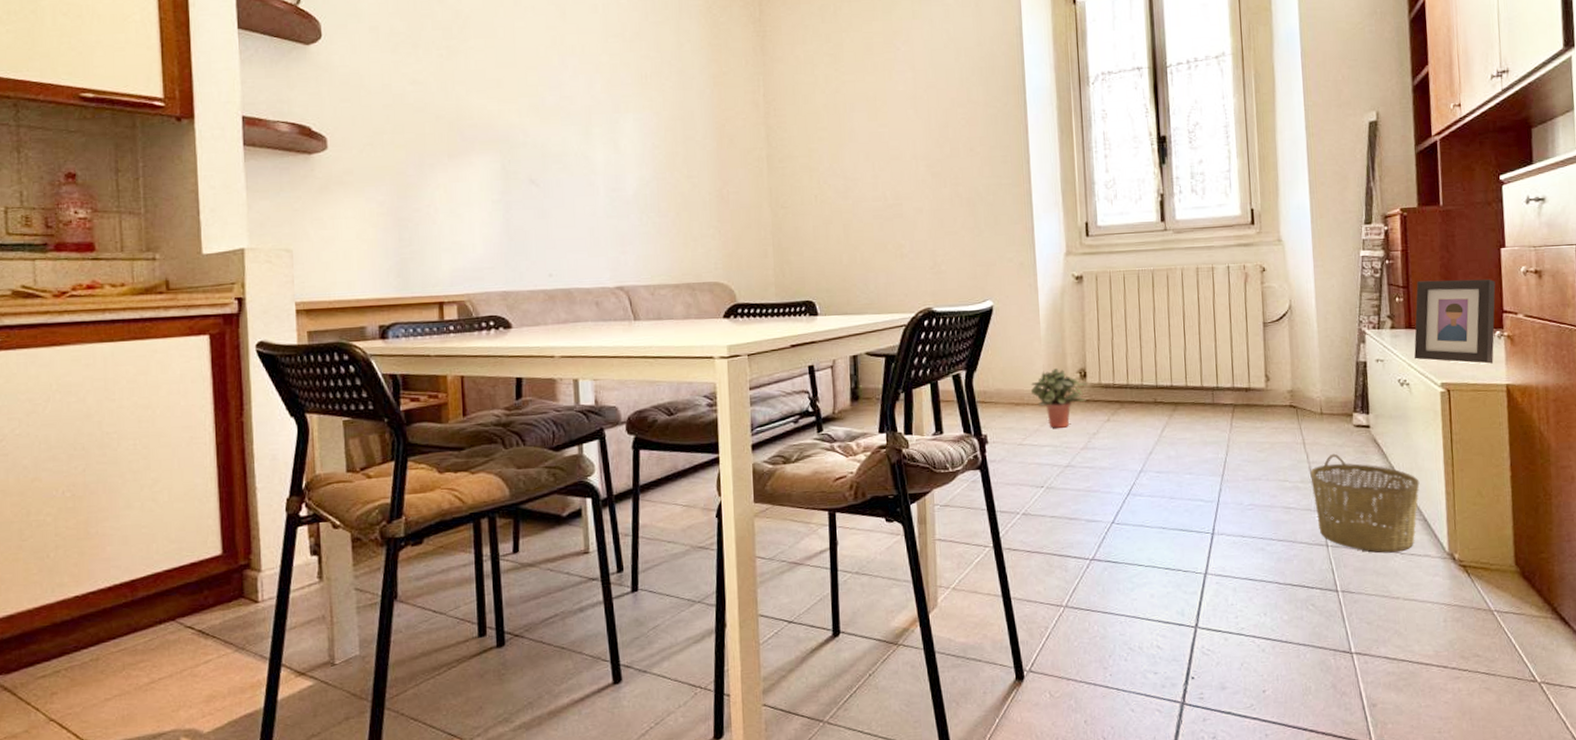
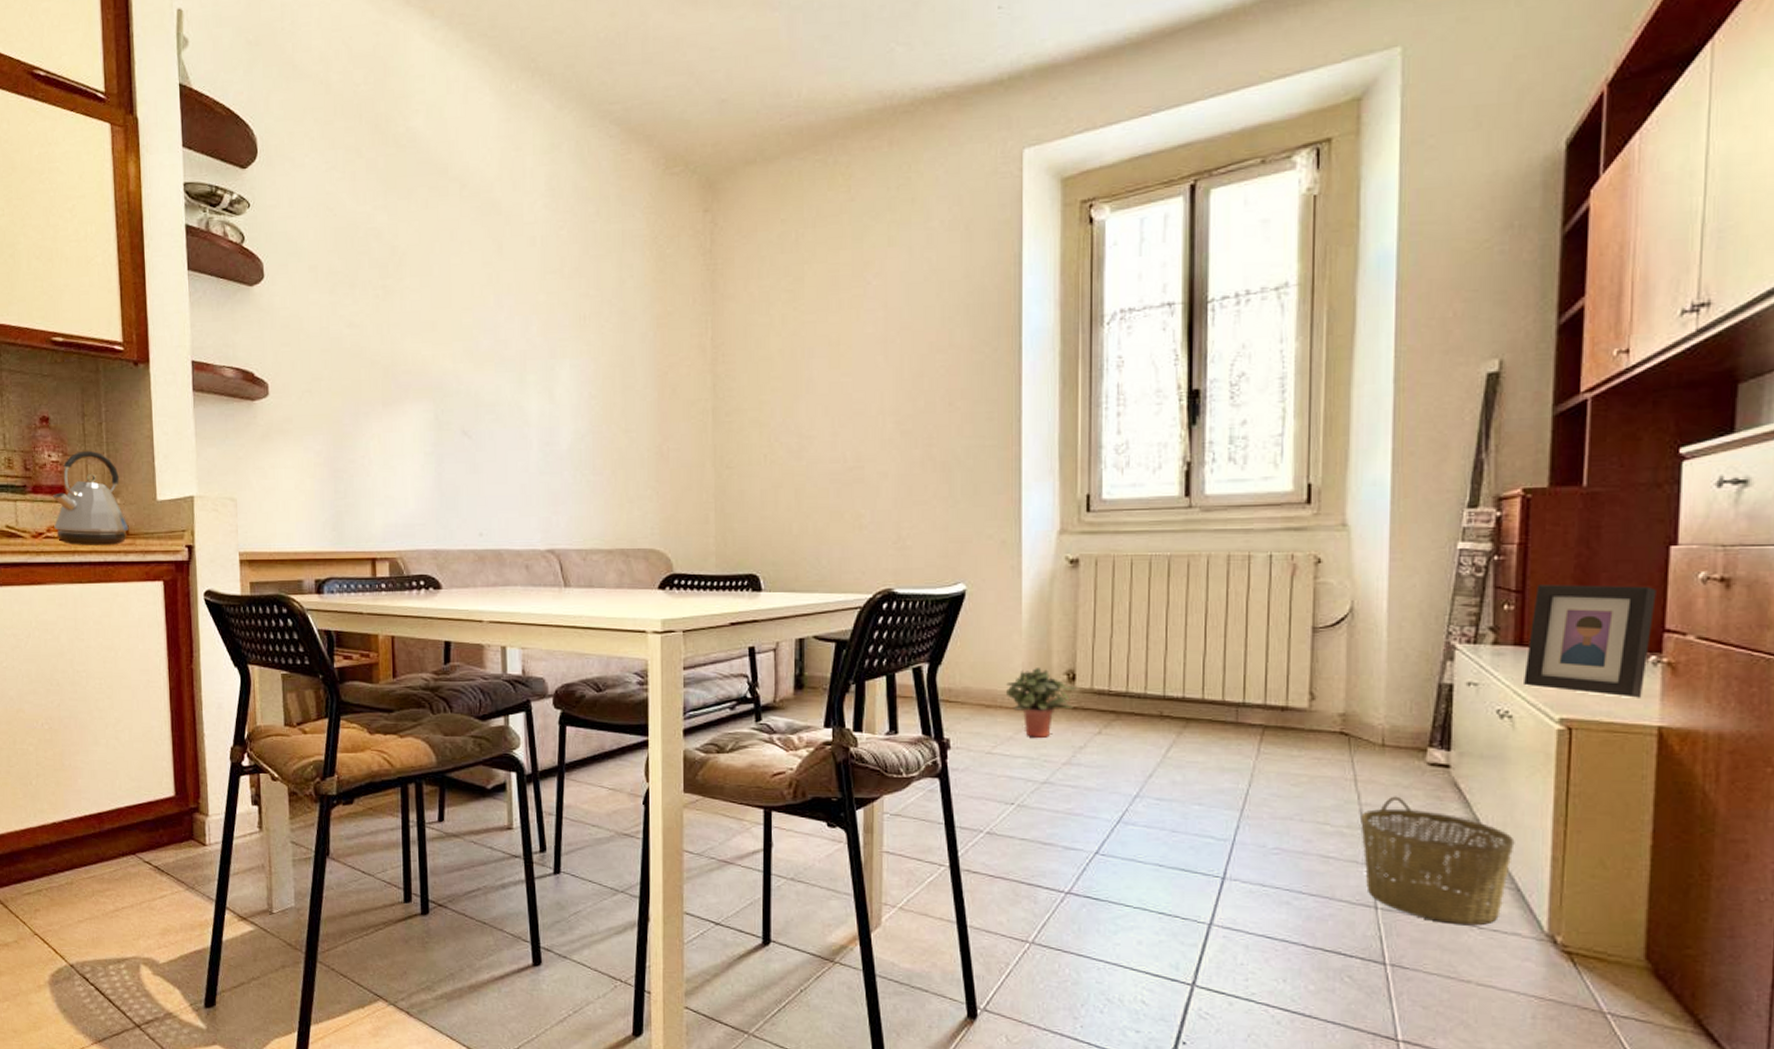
kettle: none [79,206,170,303] -> present [53,450,129,547]

